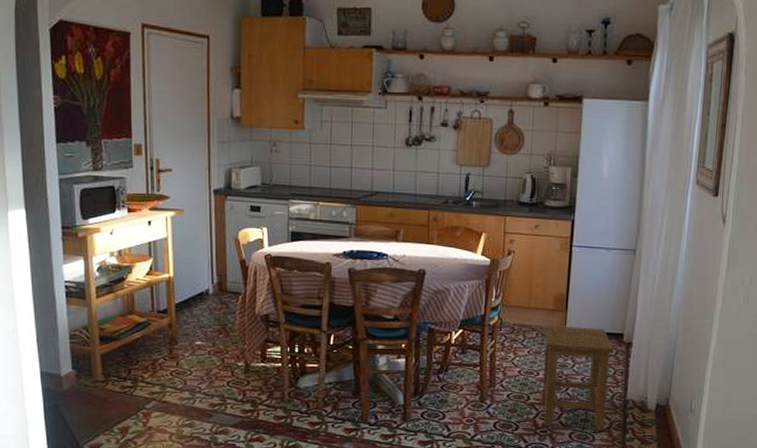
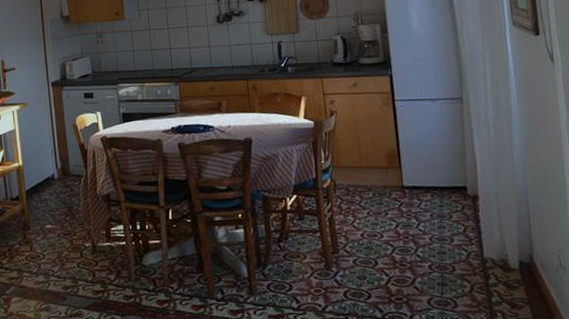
stool: present [541,325,614,431] -> none [379,183,465,295]

